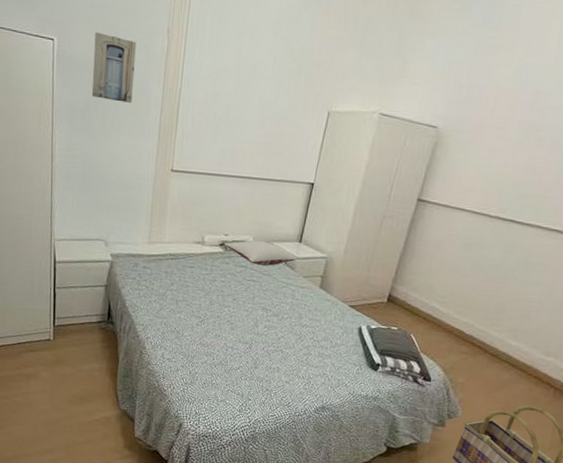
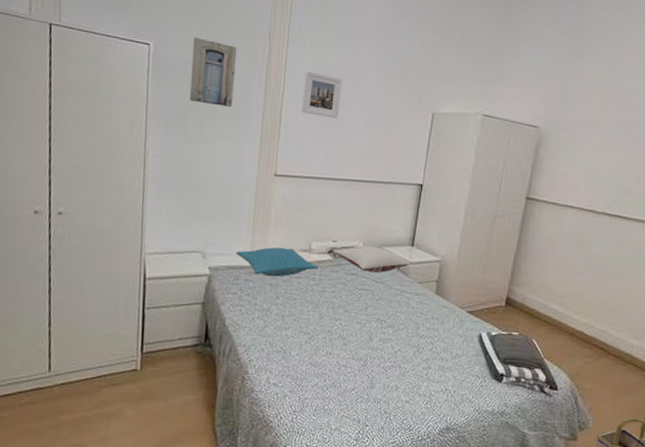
pillow: none [135,238,210,266] -> present [236,247,318,277]
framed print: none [197,66,240,116] -> present [301,71,343,119]

